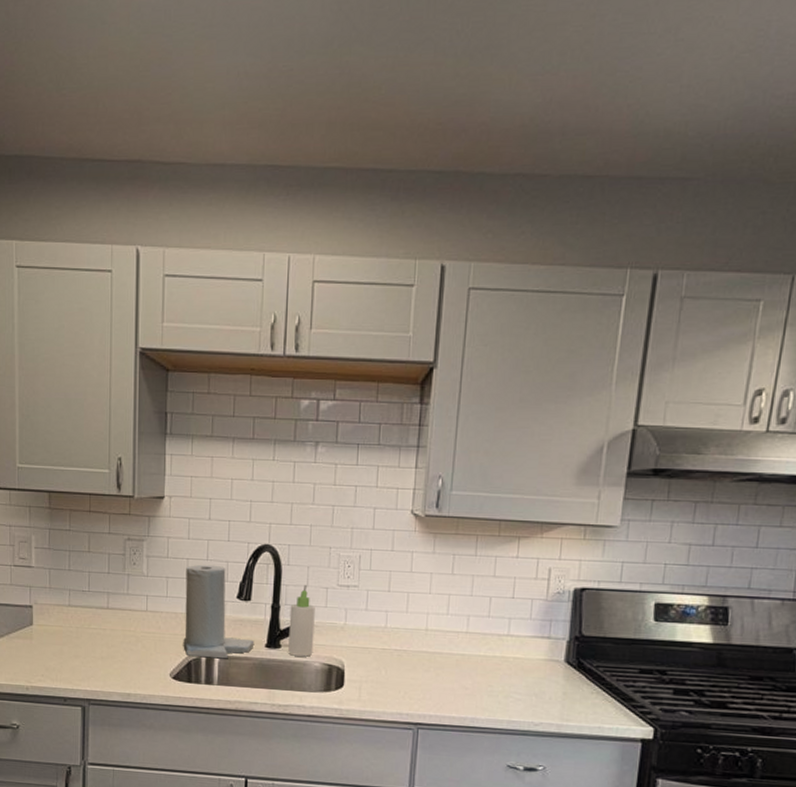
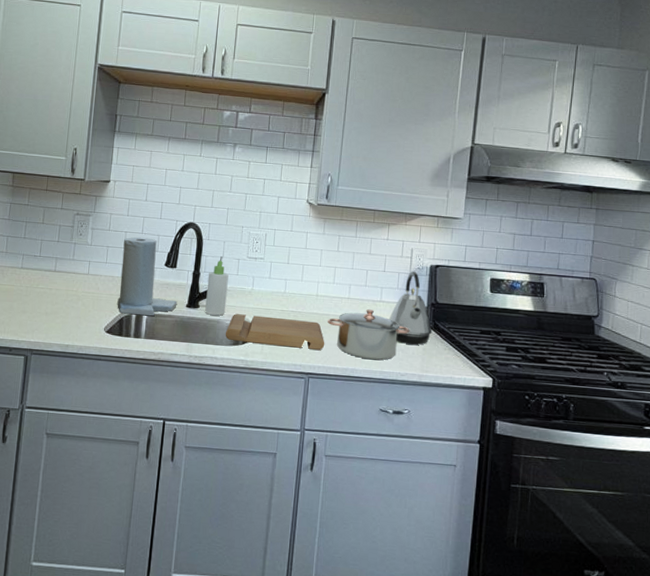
cutting board: none [313,654,438,696] -> present [225,314,325,350]
cooking pot: none [439,644,547,708] -> present [327,308,410,360]
kettle: none [519,596,576,688] -> present [389,271,433,345]

